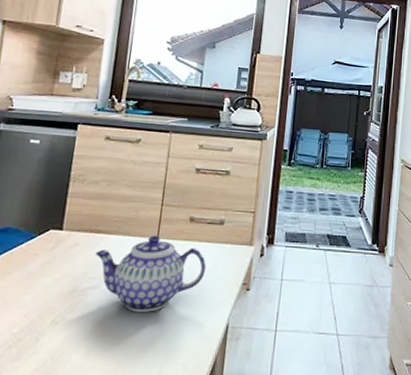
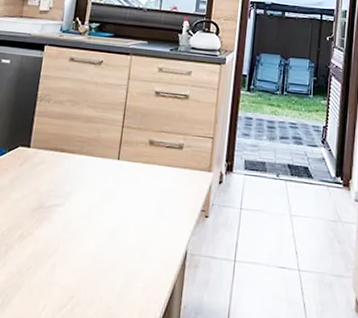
teapot: present [96,235,207,312] -> none [60,156,166,233]

